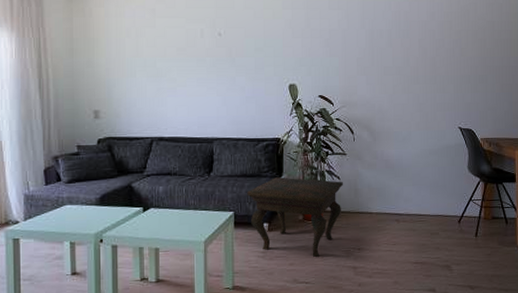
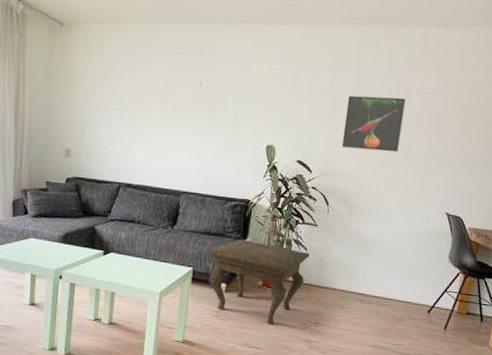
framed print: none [356,28,408,78] -> present [341,95,406,153]

